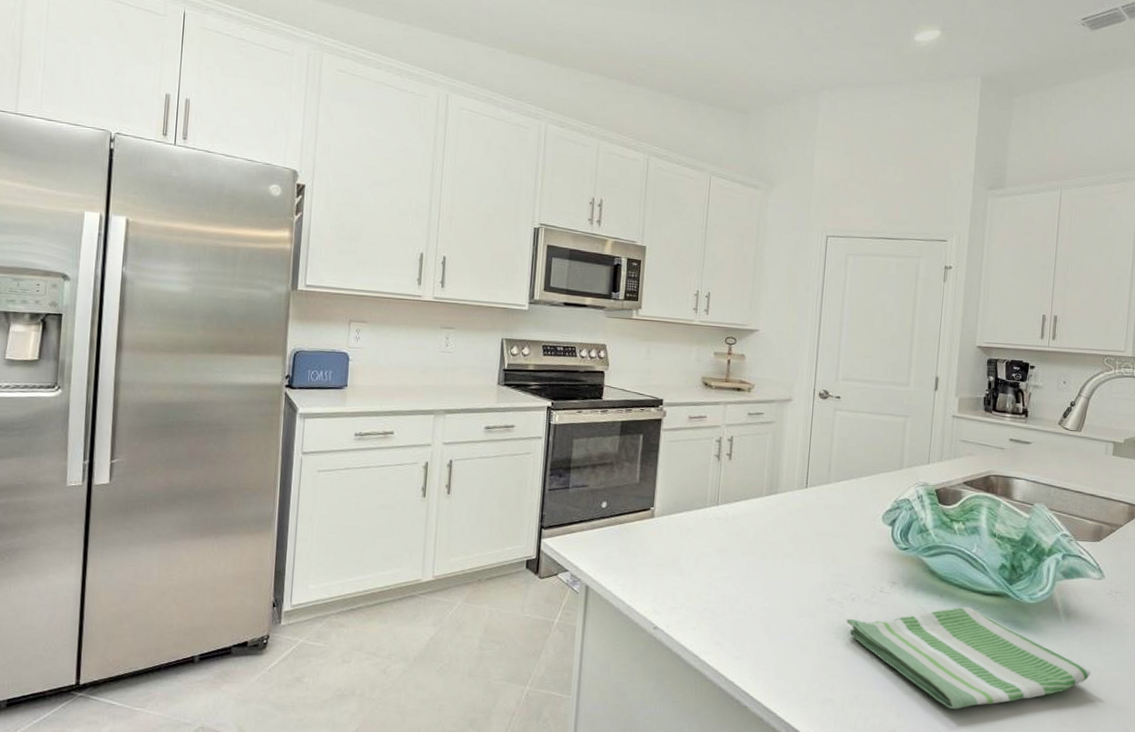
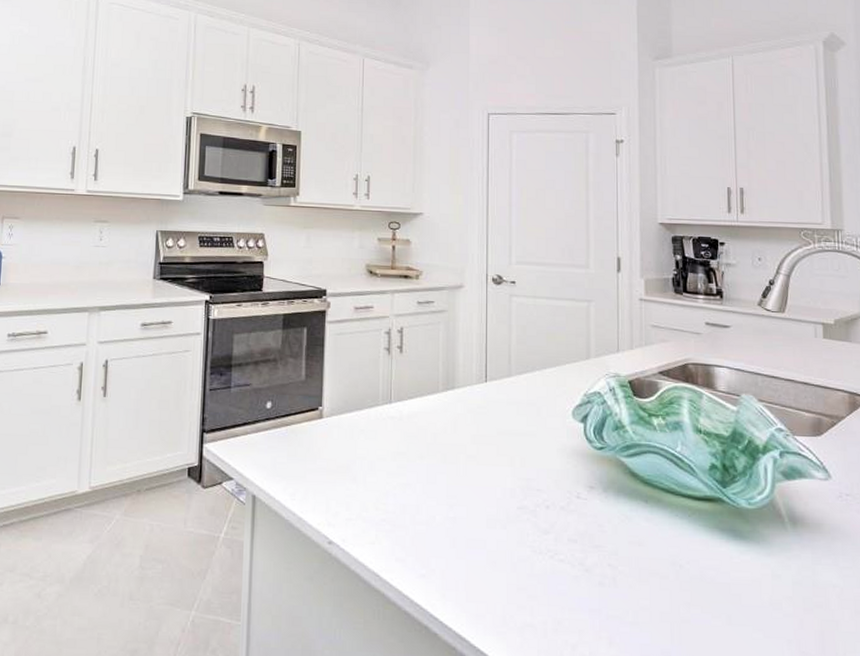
dish towel: present [847,606,1091,709] -> none [542,514,829,636]

